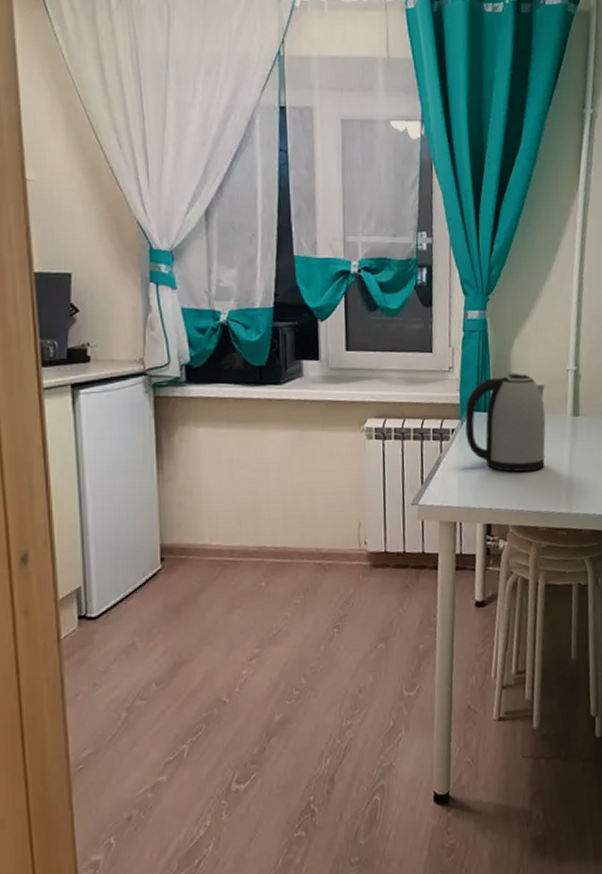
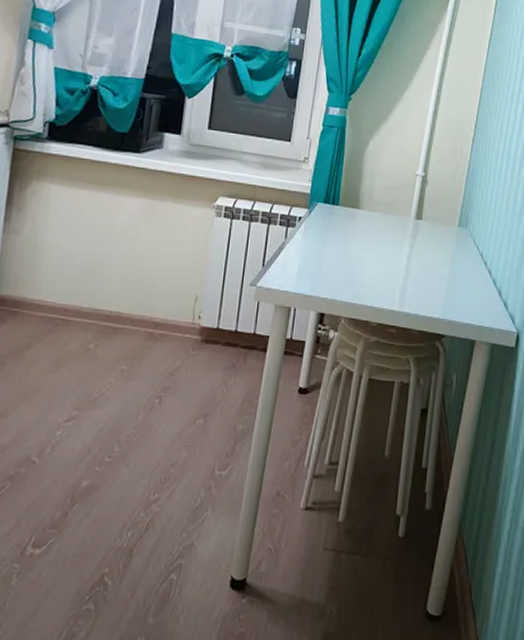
kettle: present [465,373,546,472] -> none [311,171,393,267]

